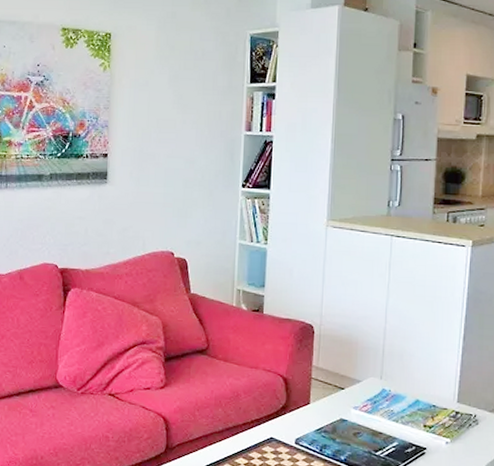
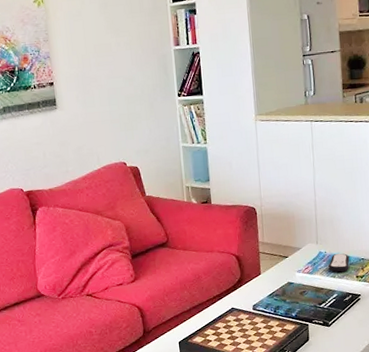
remote control: none [391,394,418,418] -> present [328,253,350,272]

